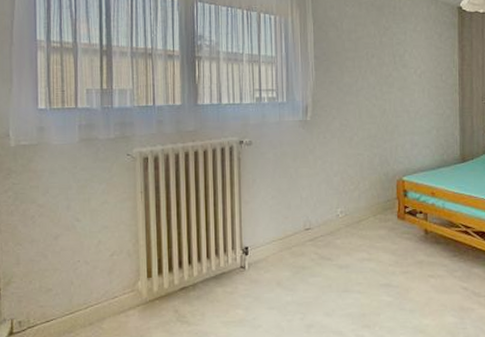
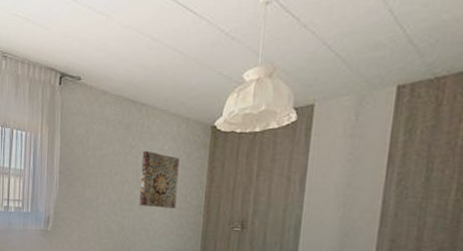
wall art: none [397,32,433,88] -> present [139,150,180,208]

